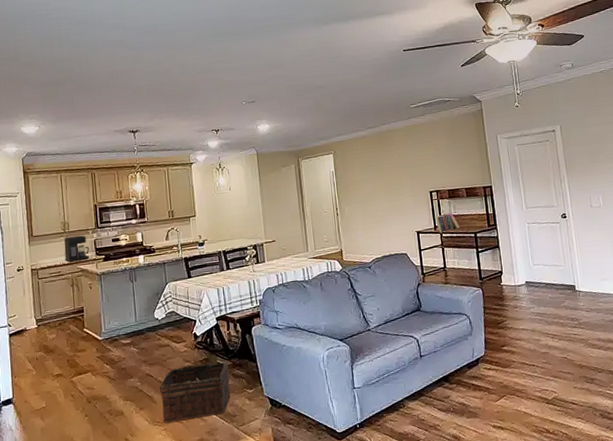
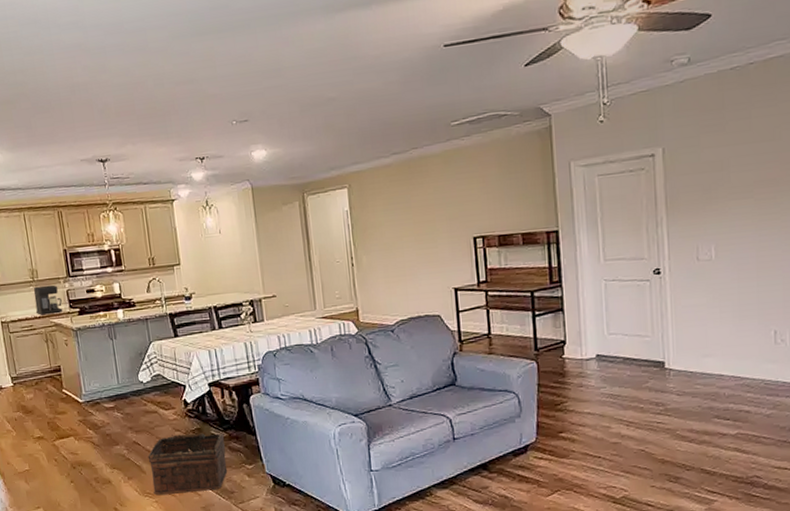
books: present [435,211,460,234] -> none [479,263,512,292]

